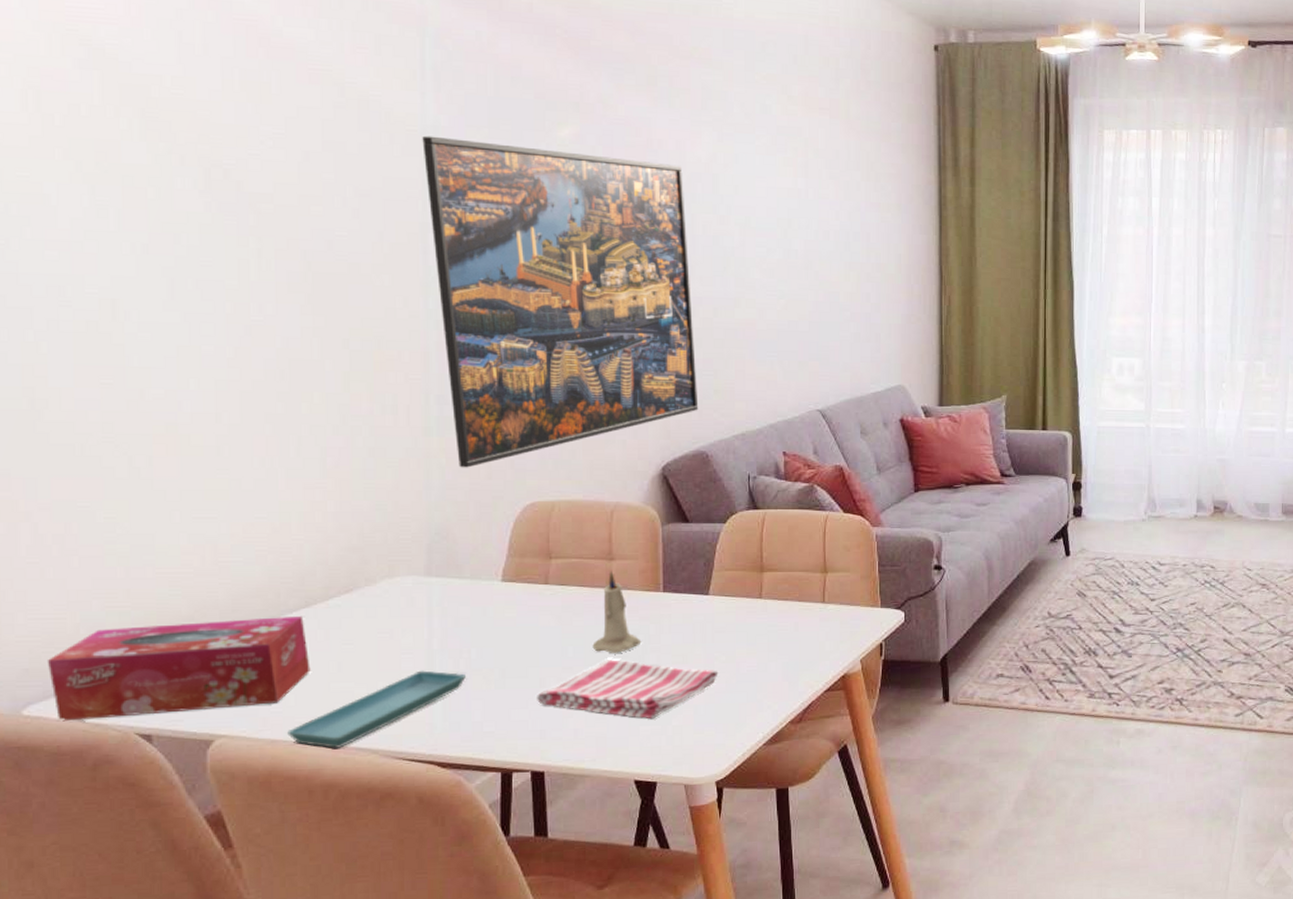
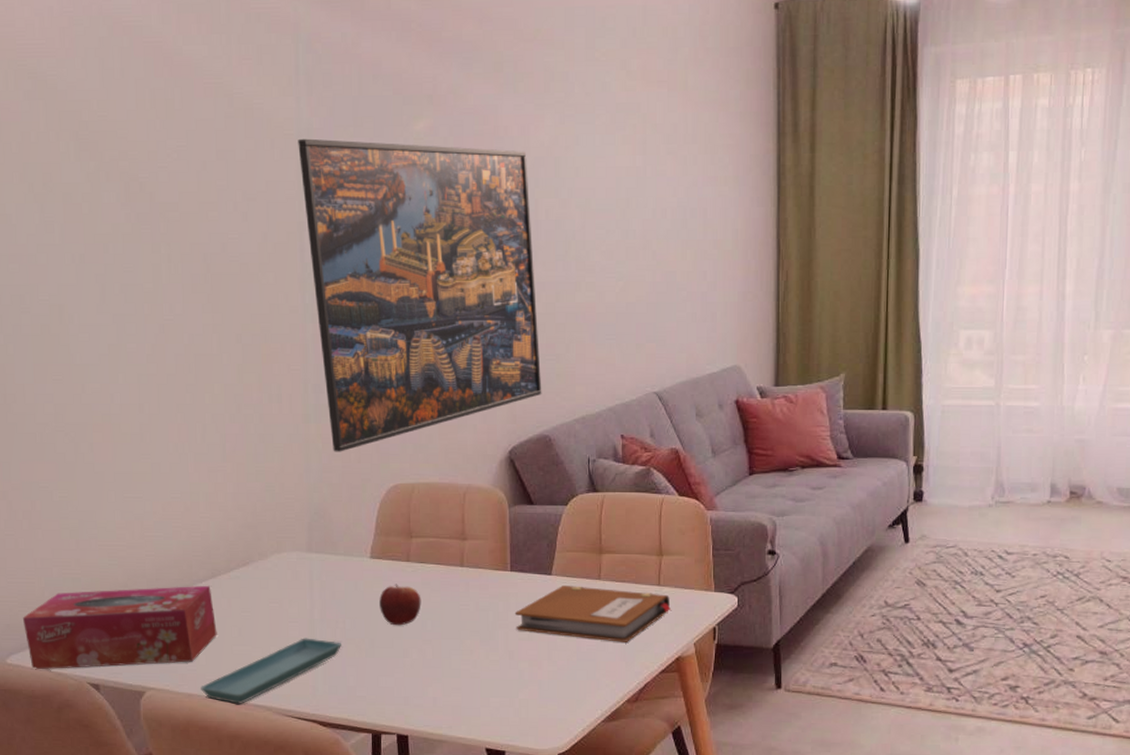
fruit: none [512,608,562,654] -> present [379,584,421,626]
dish towel: present [535,659,719,720] -> none [400,634,561,692]
candle: present [592,571,642,653] -> none [448,550,491,628]
notebook: none [667,605,837,662] -> present [514,586,672,642]

